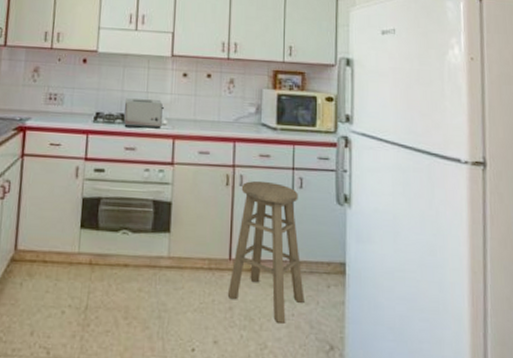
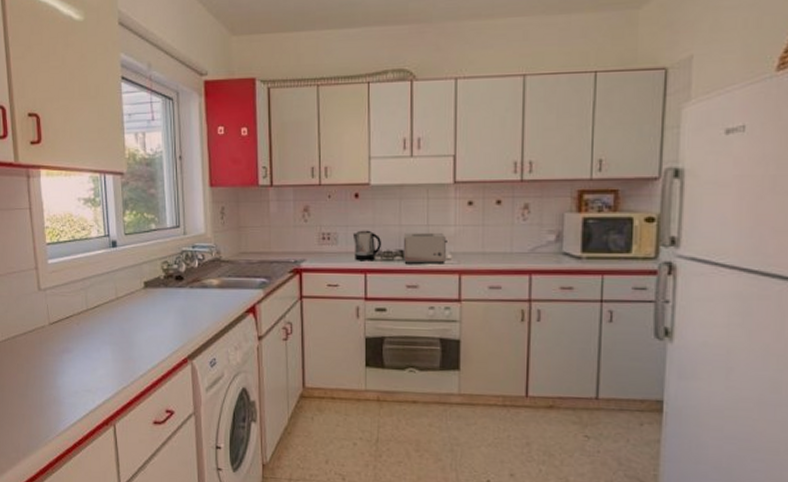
kettle: none [77,93,105,123] -> present [352,230,382,262]
bar stool: present [227,180,304,323] -> none [524,315,612,460]

